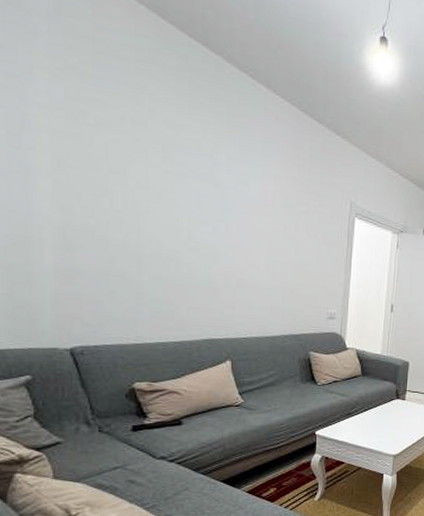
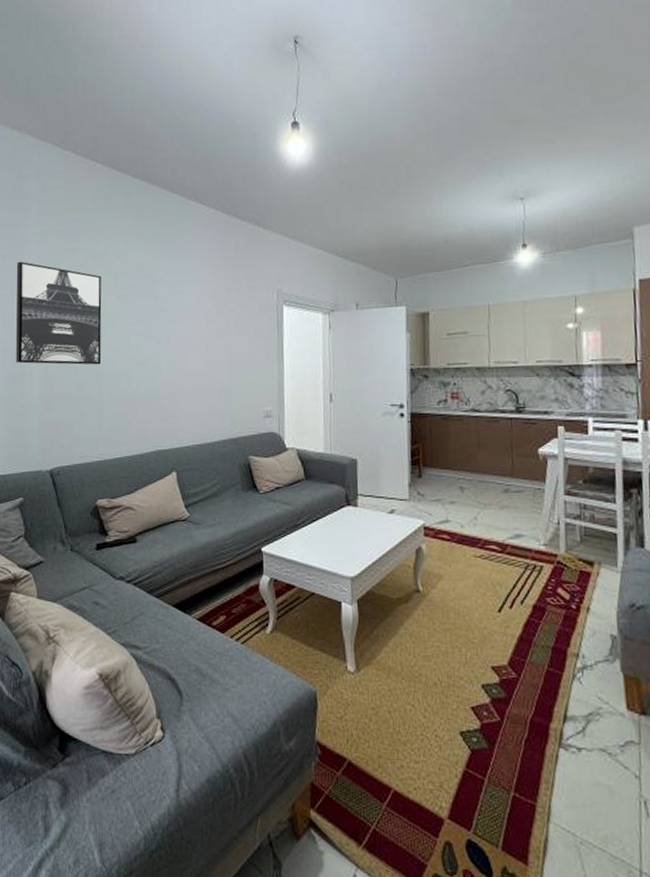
wall art: none [14,97,144,243] -> present [15,261,102,365]

